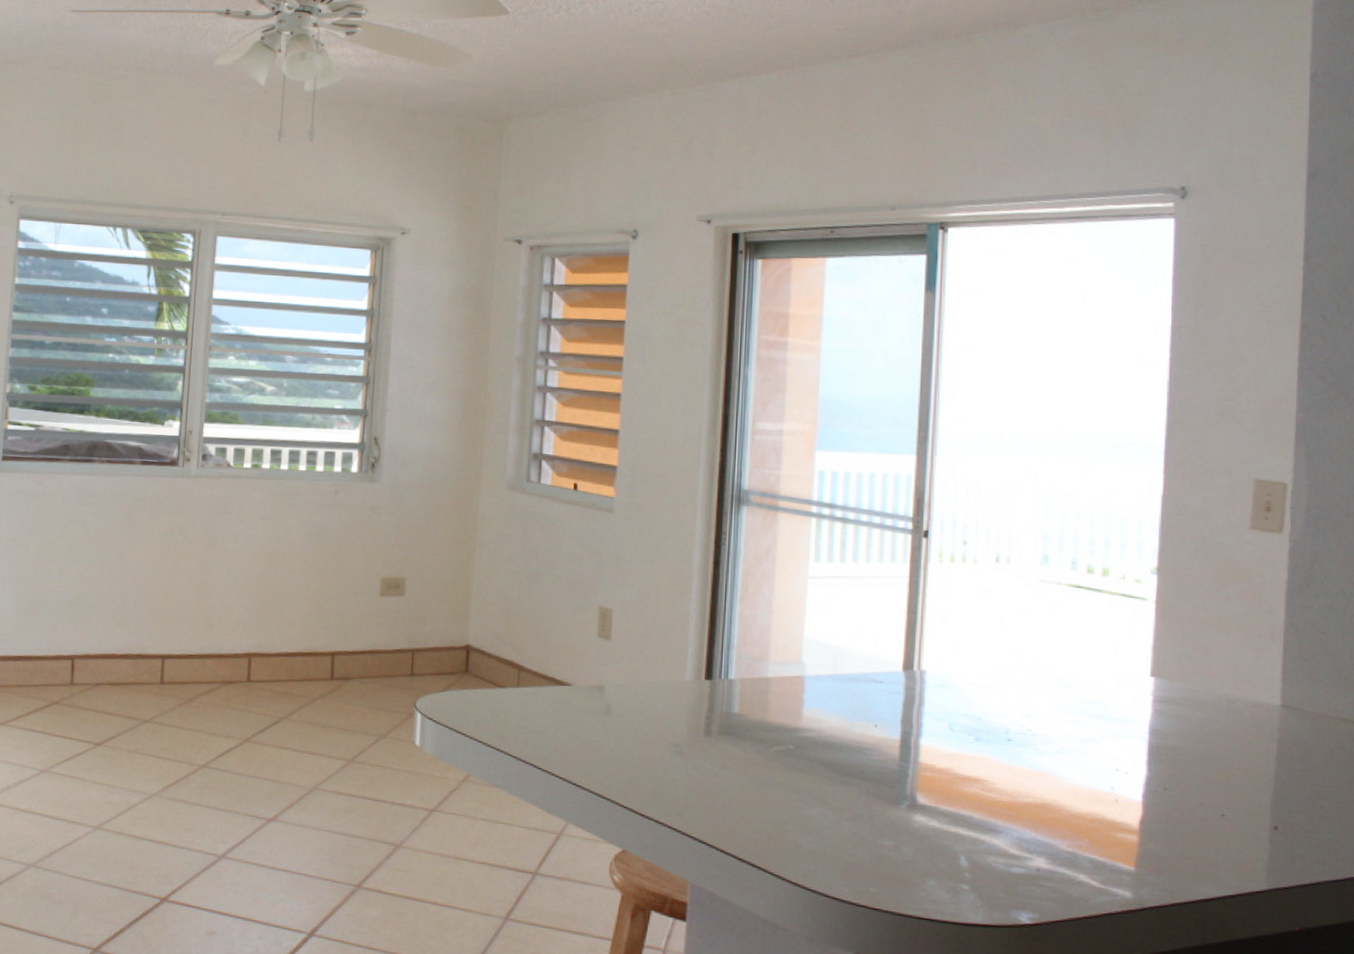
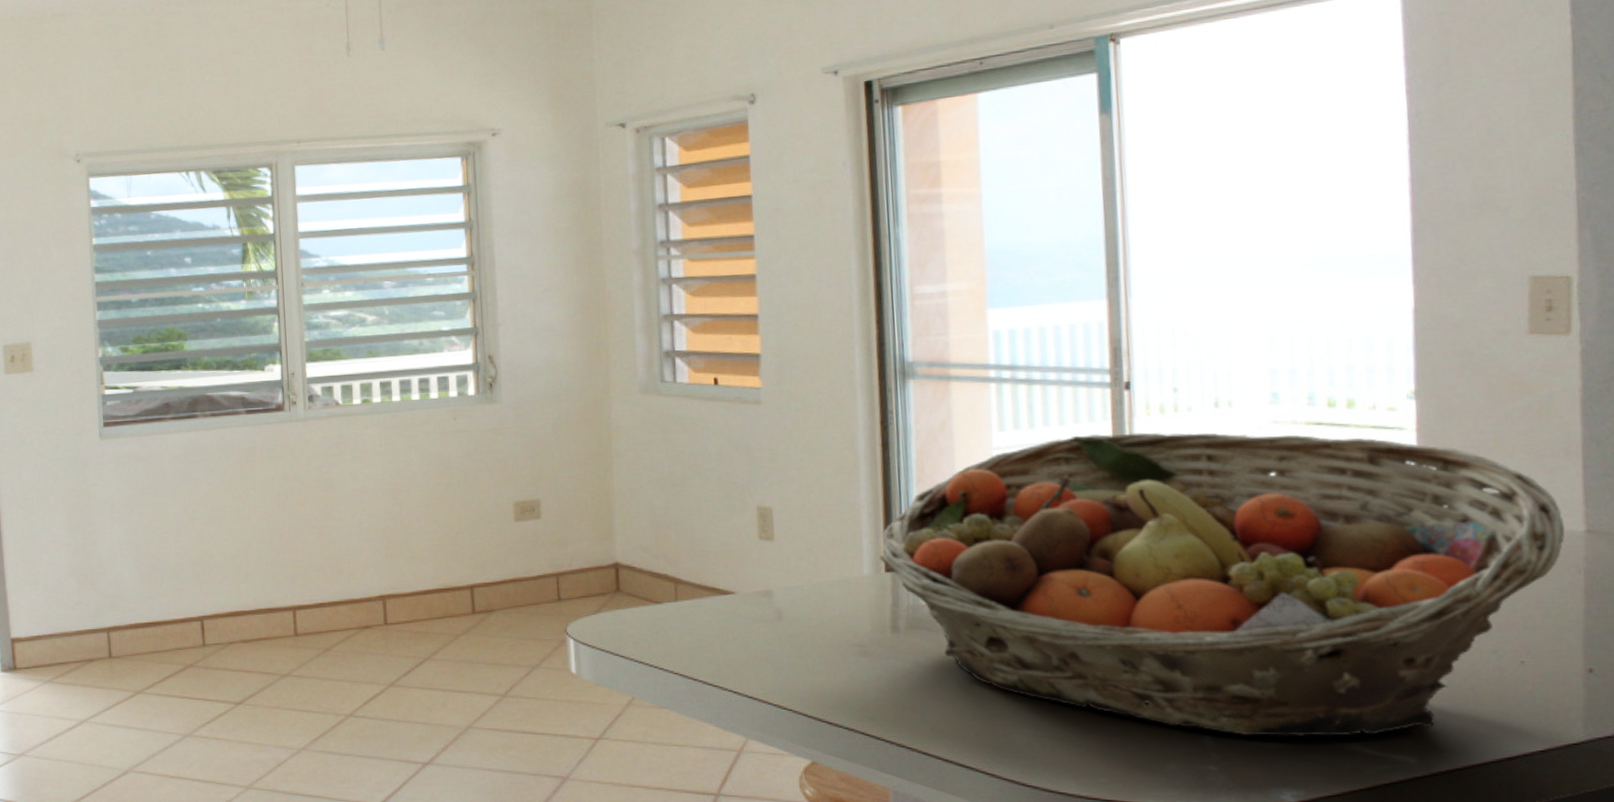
fruit basket: none [701,573,1266,869] -> present [879,432,1566,737]

